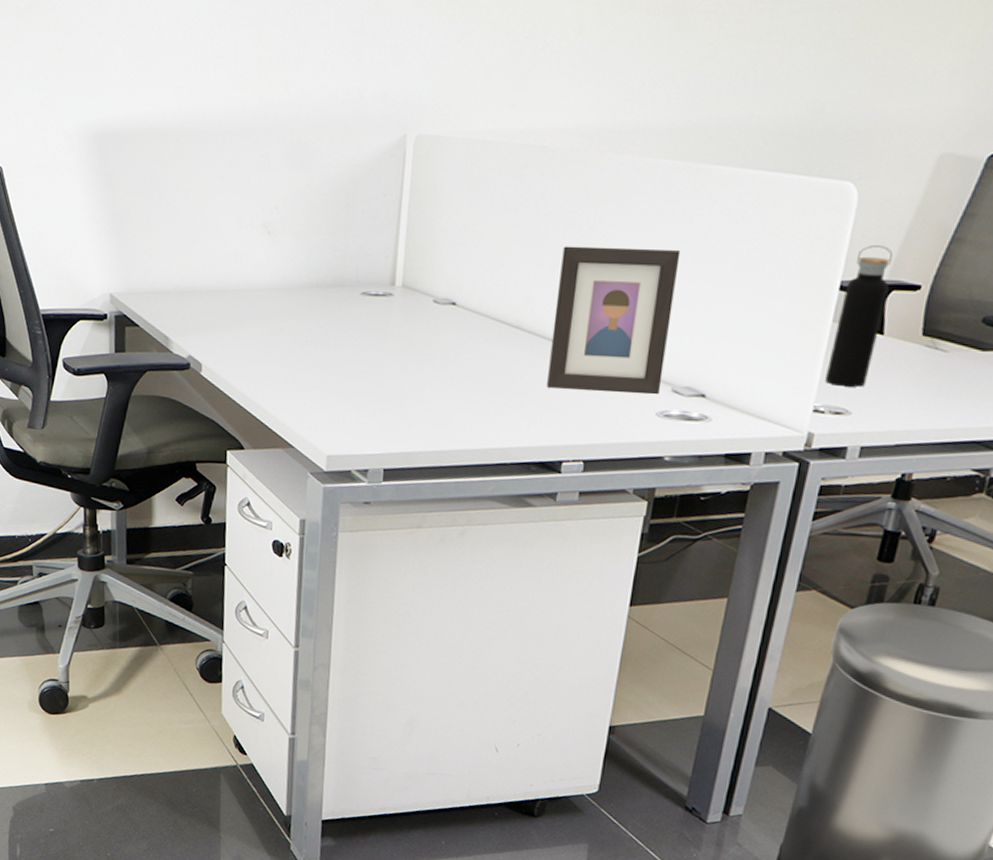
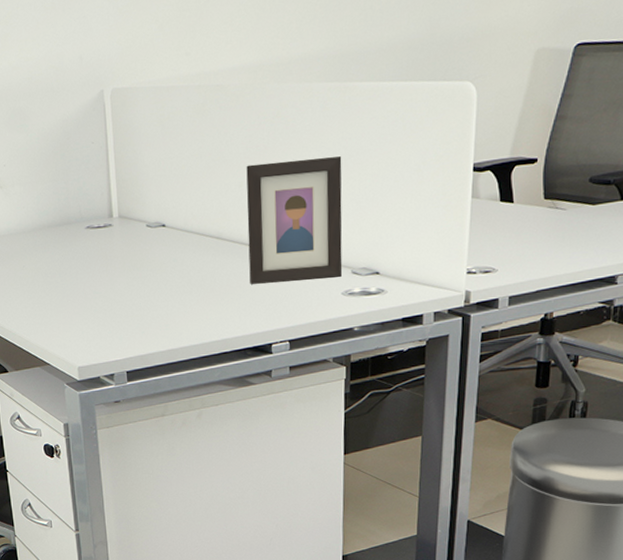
water bottle: present [824,245,894,387] -> none [472,130,512,250]

